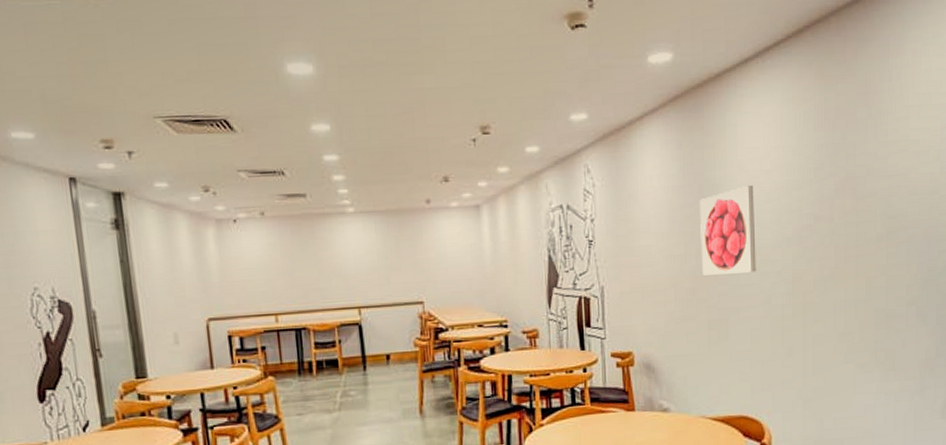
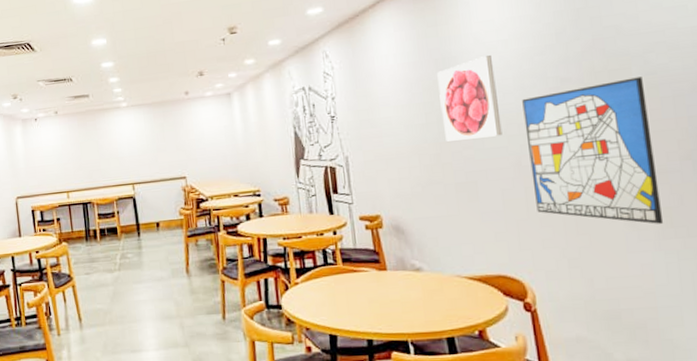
wall art: none [777,220,887,367] -> present [522,77,664,224]

